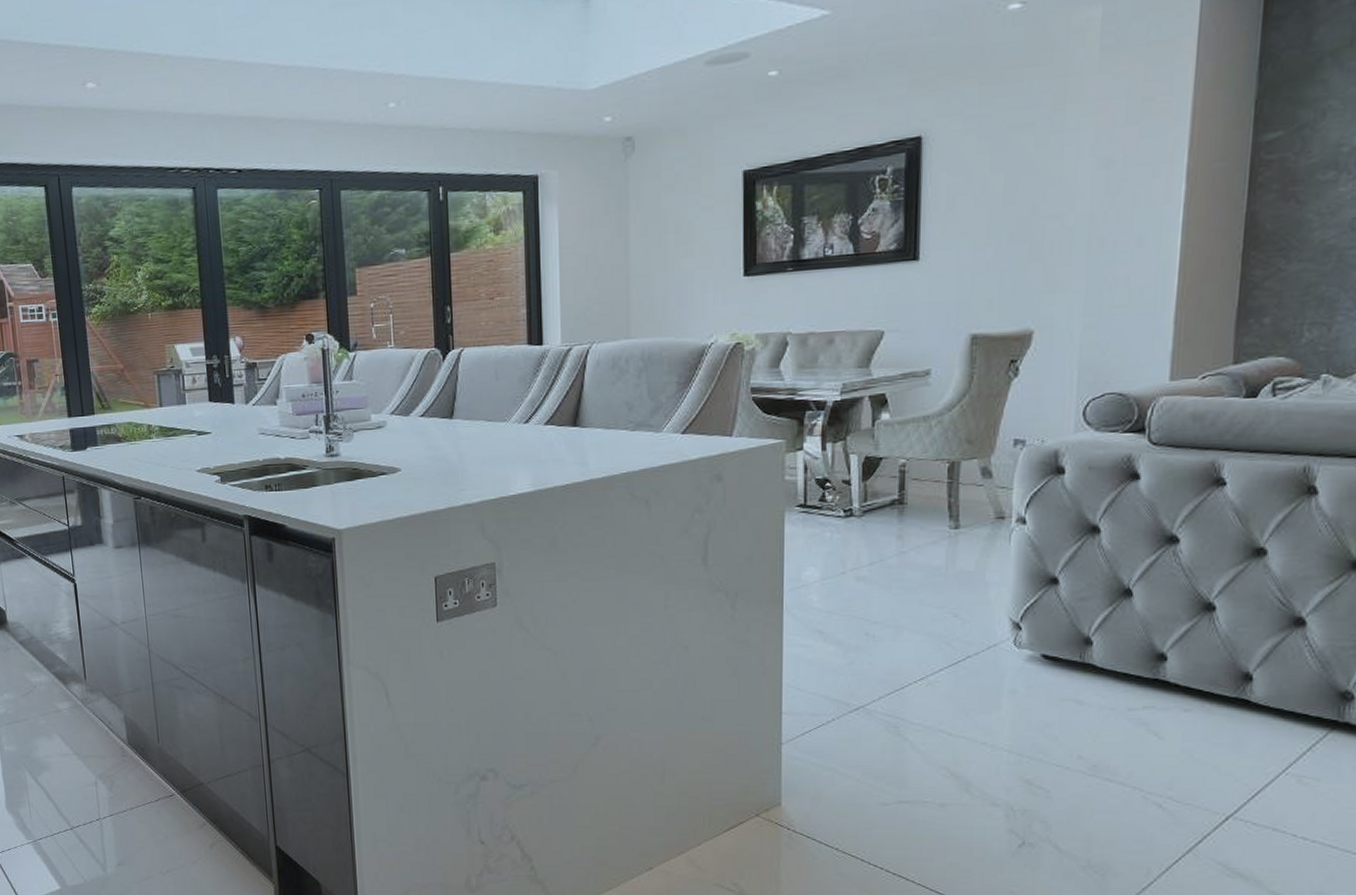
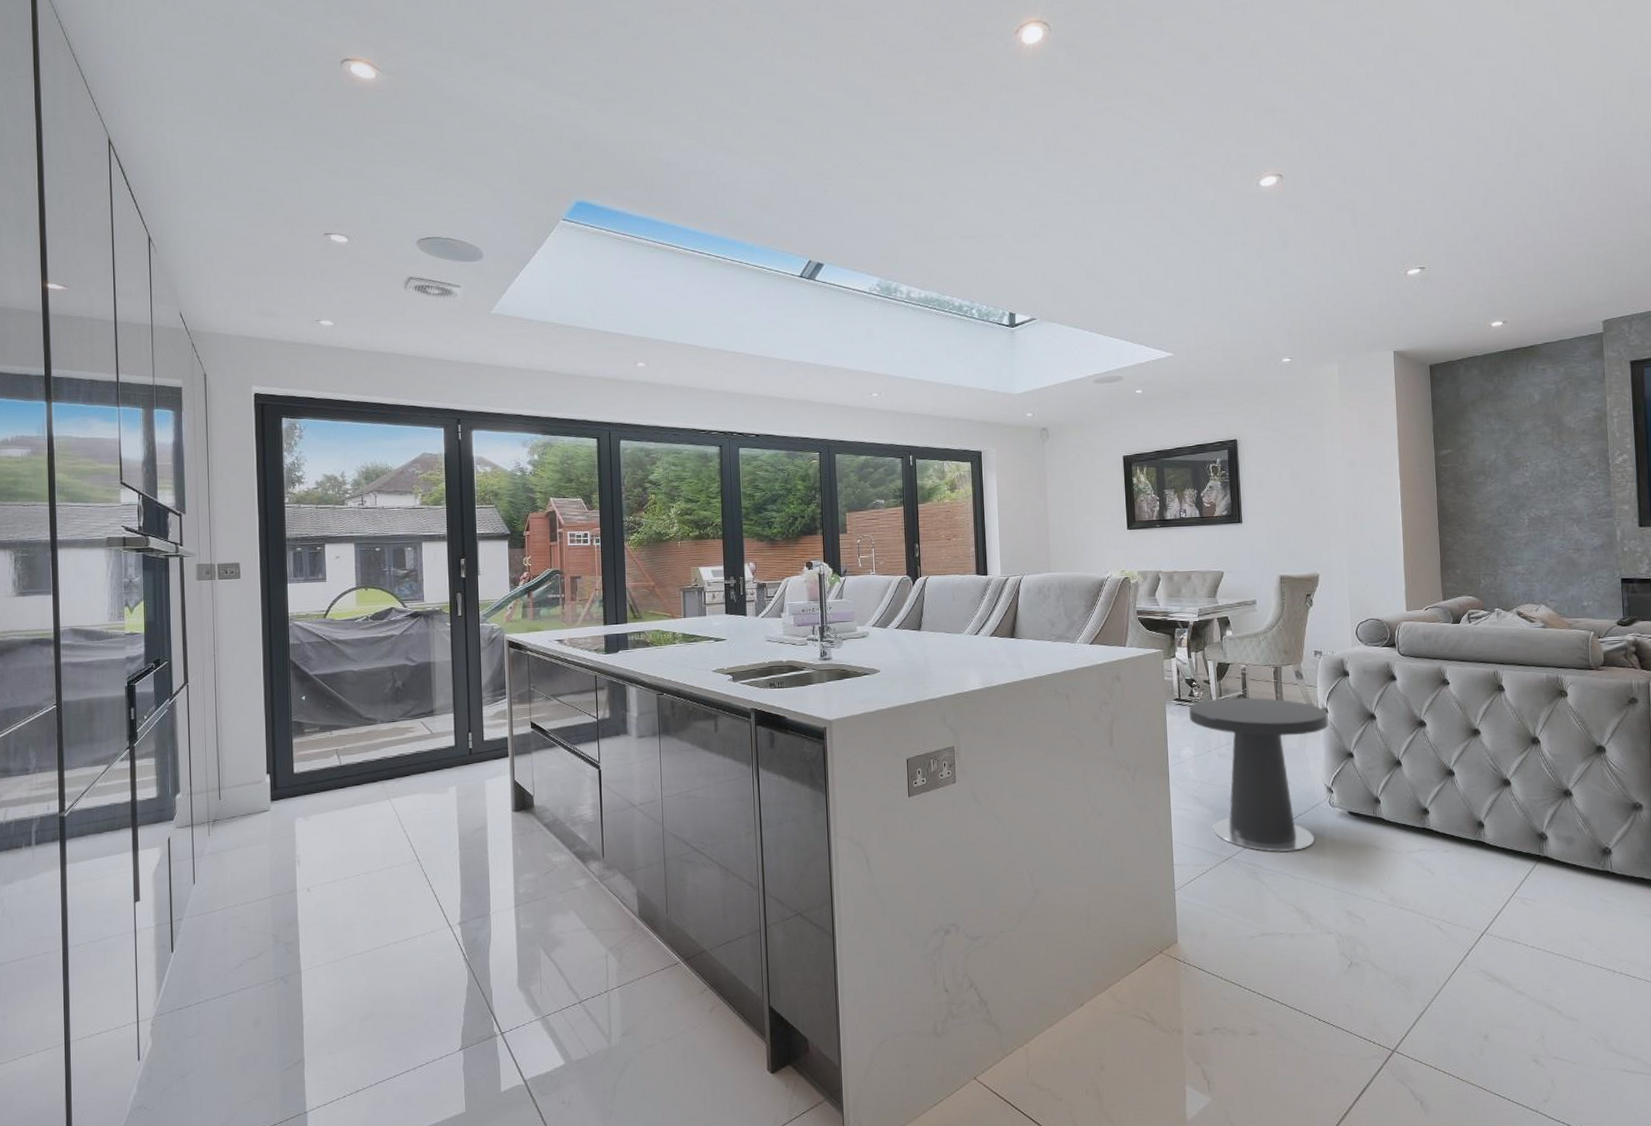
side table: none [818,502,1026,704] -> present [1189,697,1329,853]

